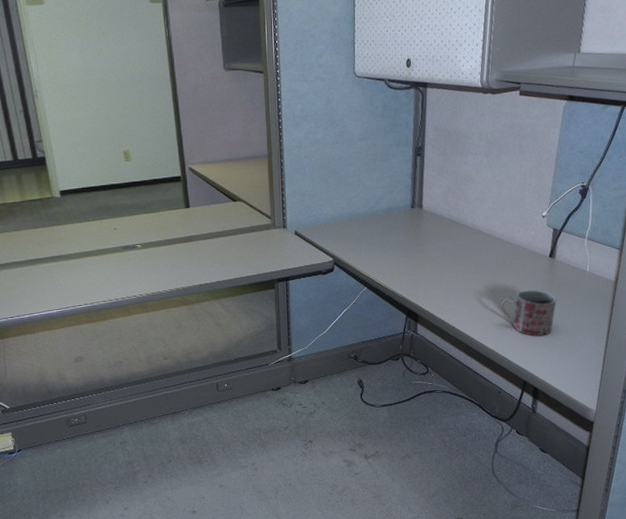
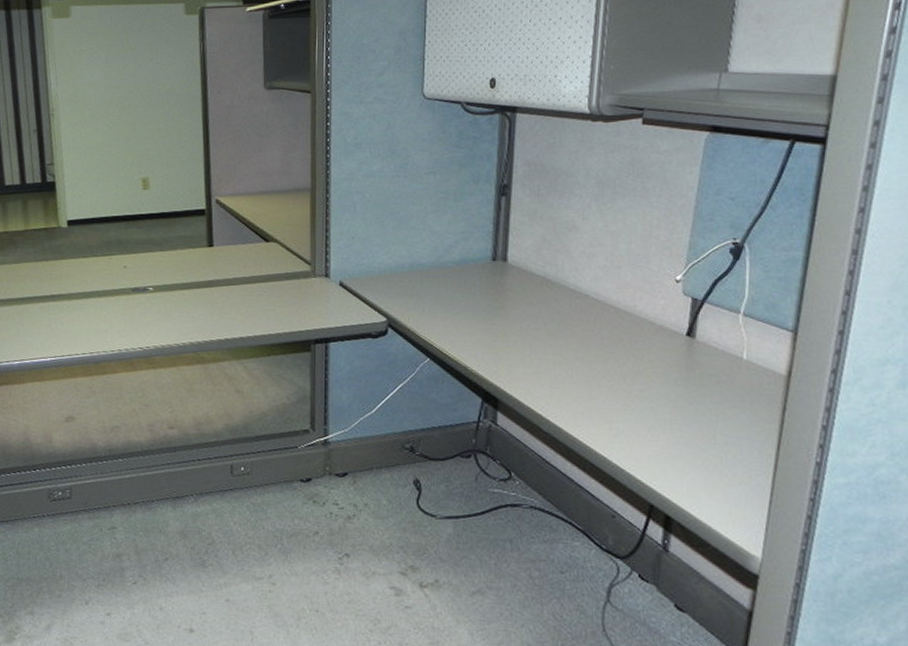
mug: present [500,290,557,337] -> none [614,378,699,444]

